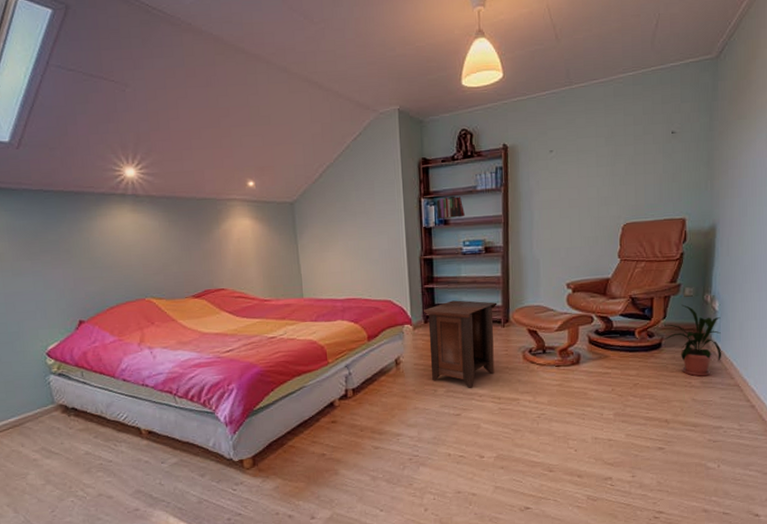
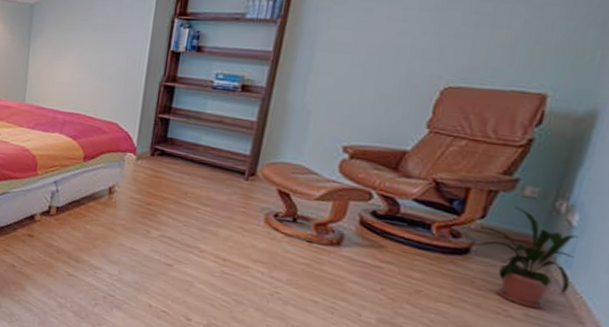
nightstand: present [423,300,498,388] -> none [146,137,245,240]
books: present [436,195,465,219] -> none [189,20,225,46]

